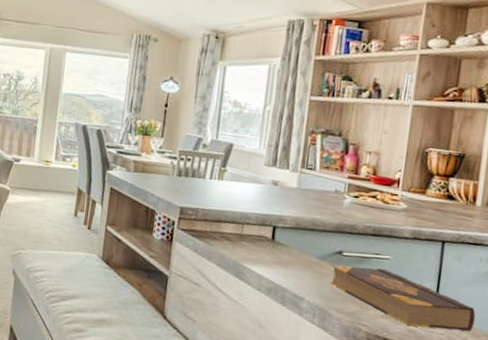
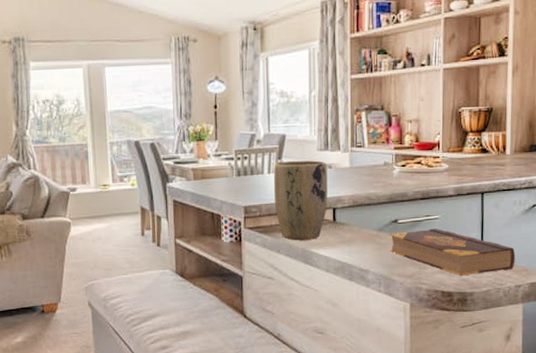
plant pot: none [212,169,273,254] -> present [274,160,327,241]

